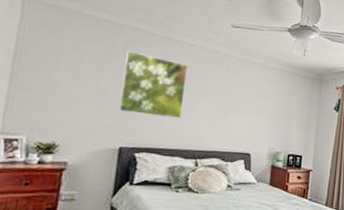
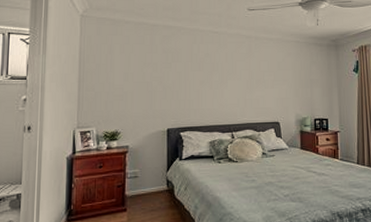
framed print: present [119,50,188,118] -> none [163,45,215,99]

